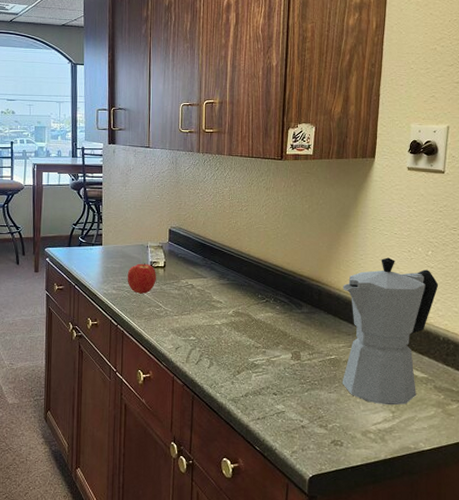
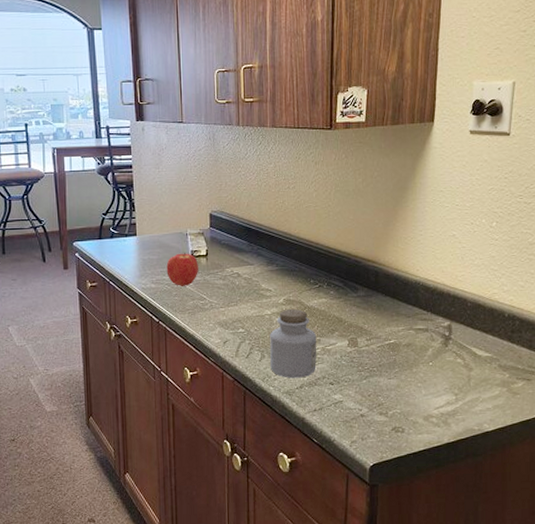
jar: none [218,321,263,387] -> present [270,309,317,378]
moka pot: present [342,257,439,406] -> none [401,231,504,388]

